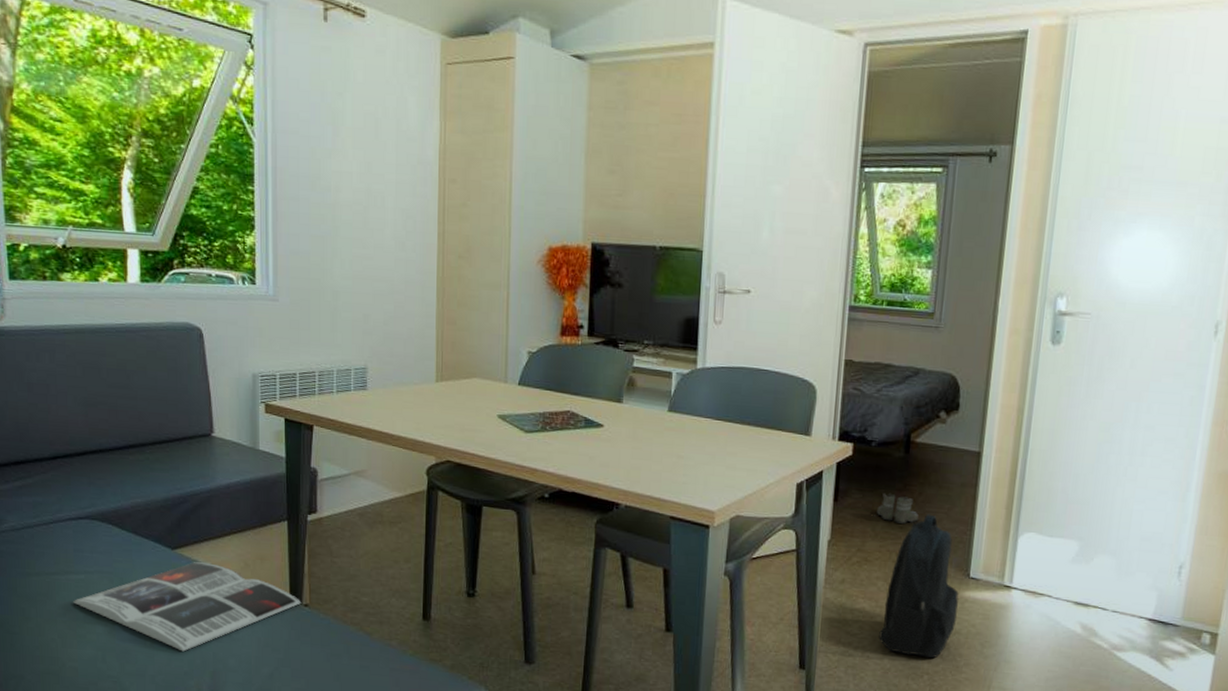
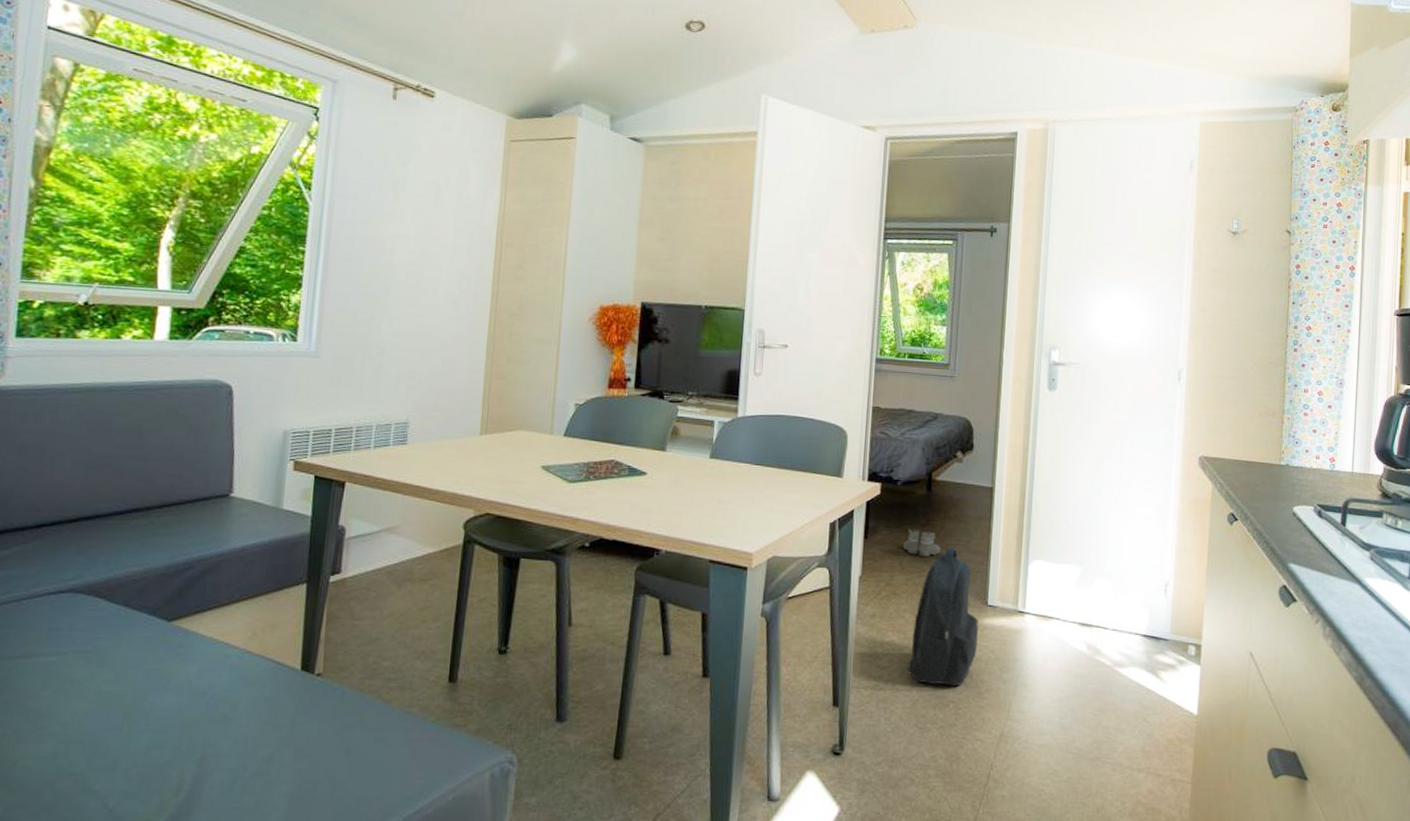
magazine: present [73,562,302,652] -> none [38,634,314,738]

